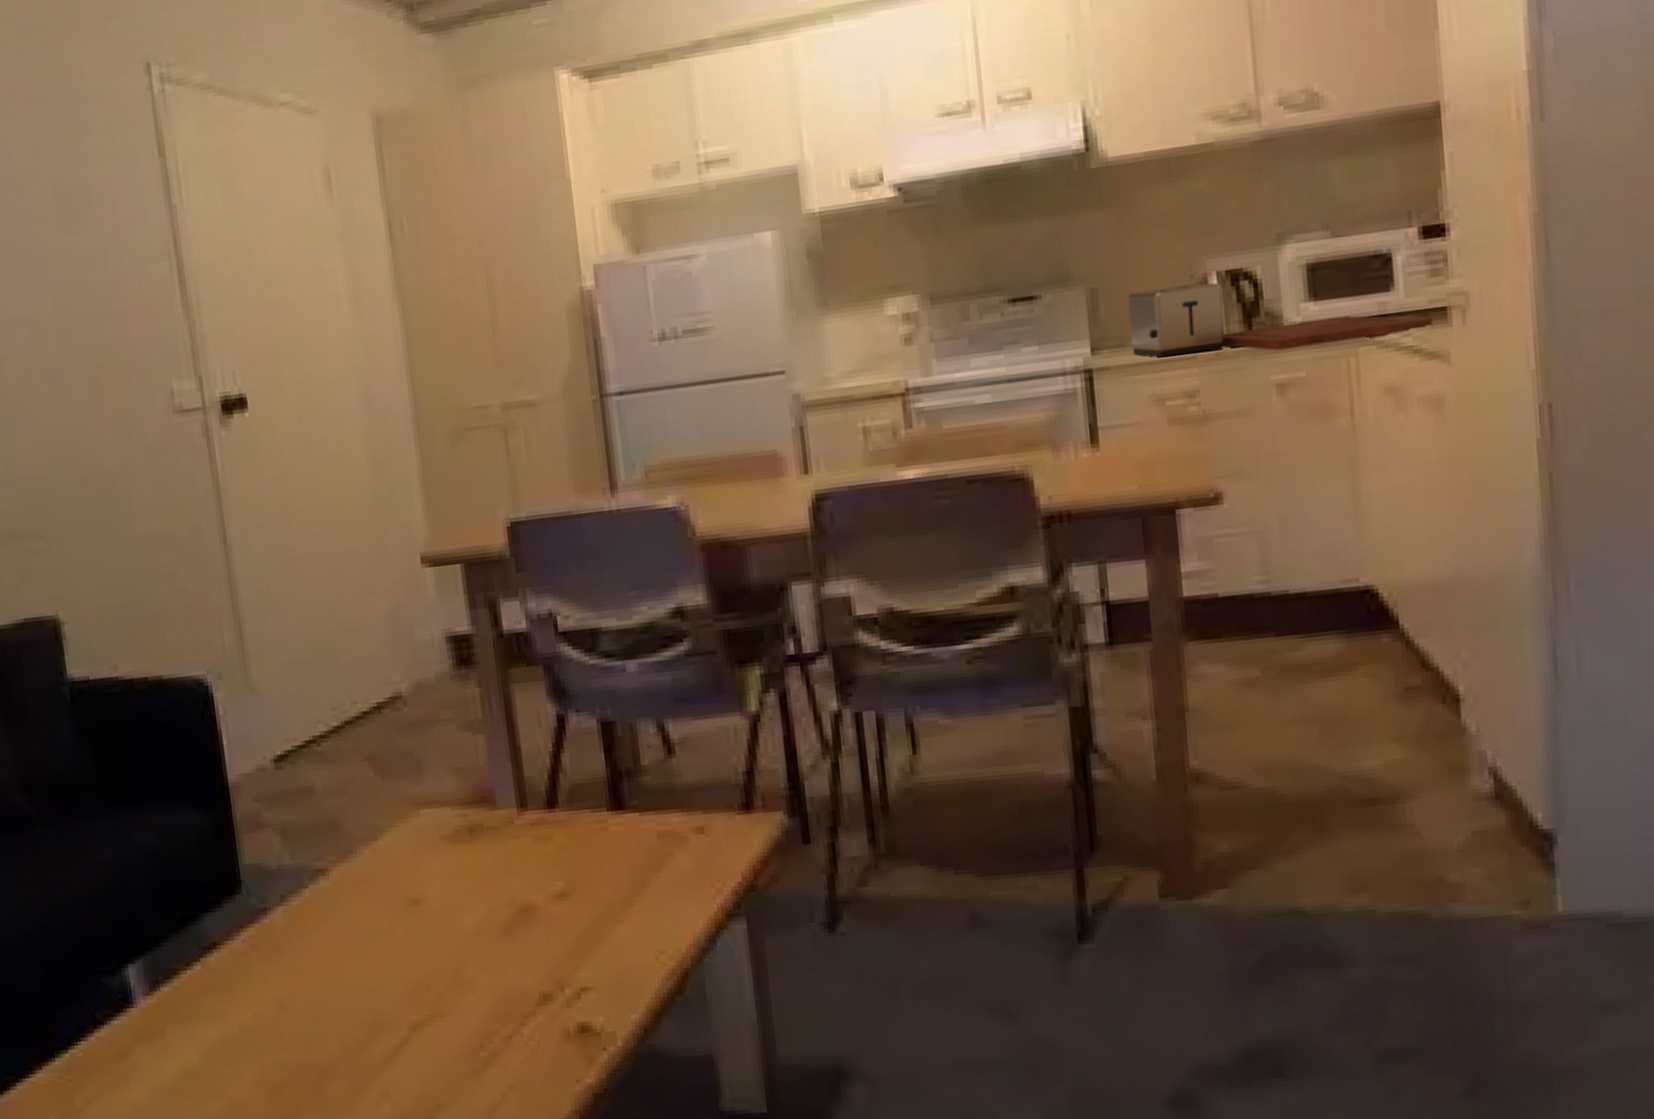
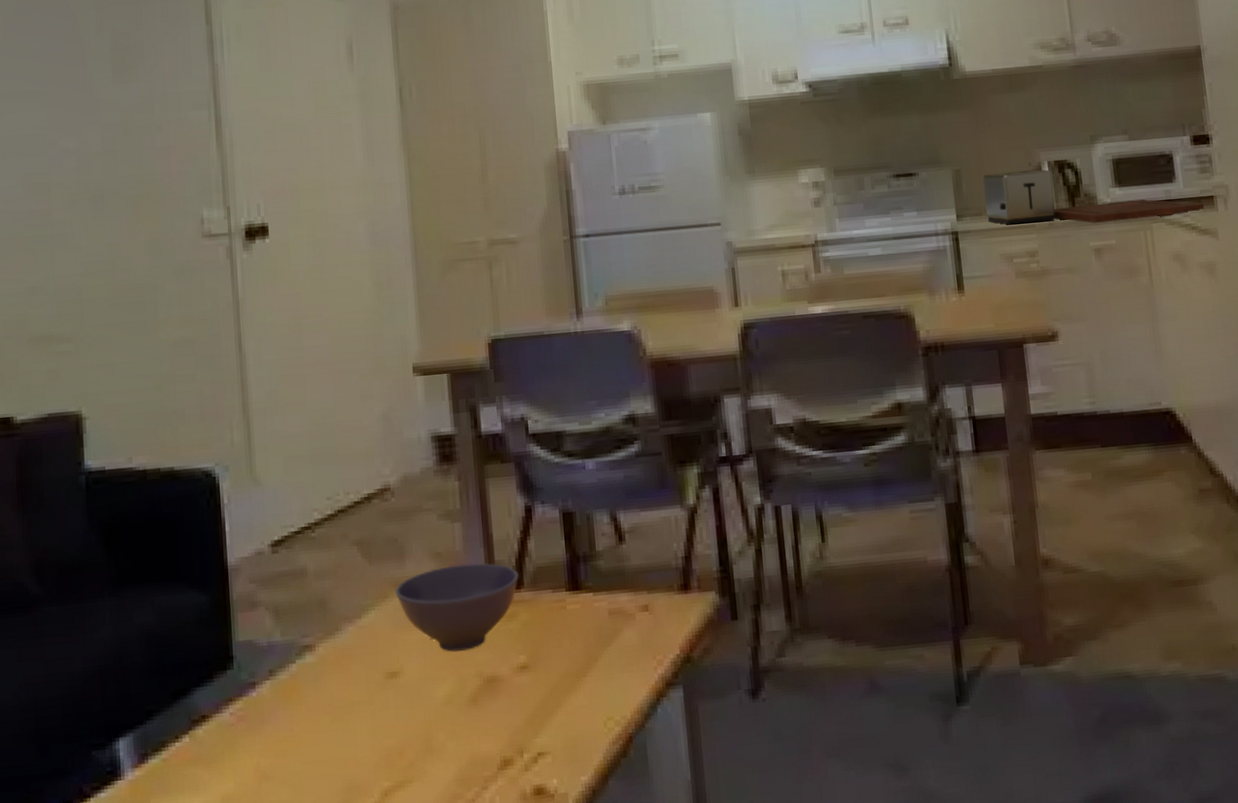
bowl: none [412,779,553,877] -> present [394,563,519,652]

